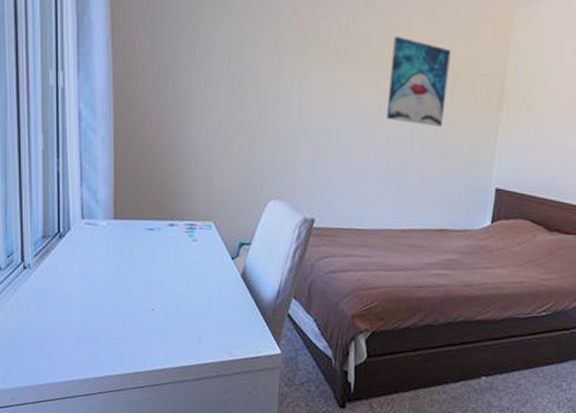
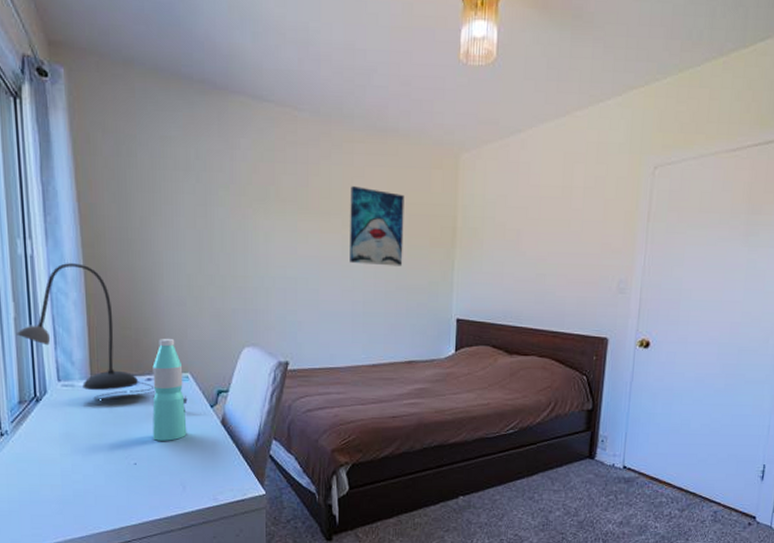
desk lamp: none [44,98,209,262] -> present [17,263,188,413]
water bottle: none [172,184,207,290] -> present [152,339,187,441]

